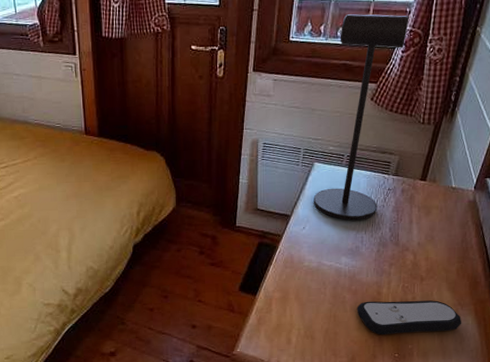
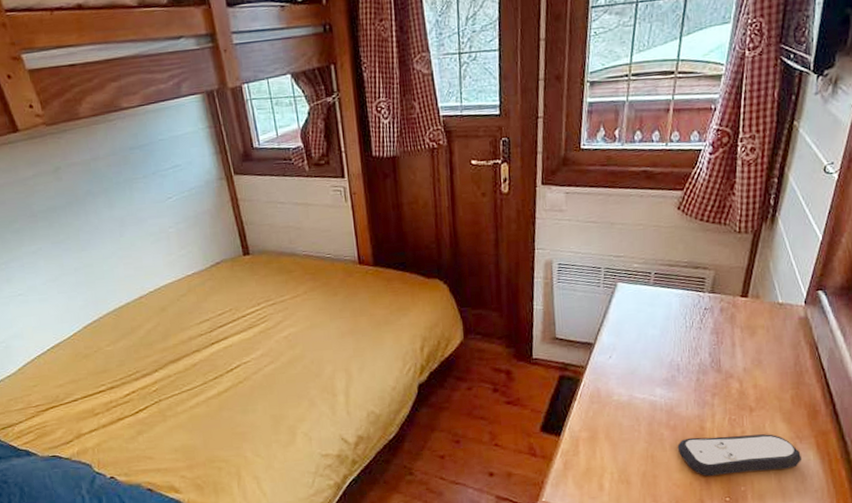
desk lamp: present [313,14,409,221] -> none [619,113,715,347]

